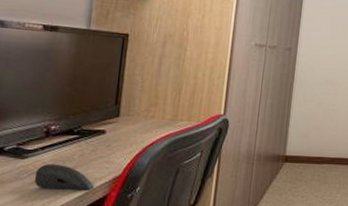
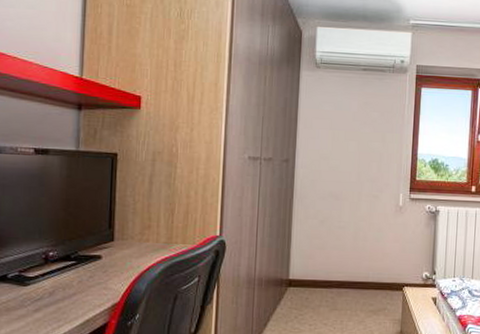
computer mouse: present [34,164,94,190] -> none [37,291,94,317]

